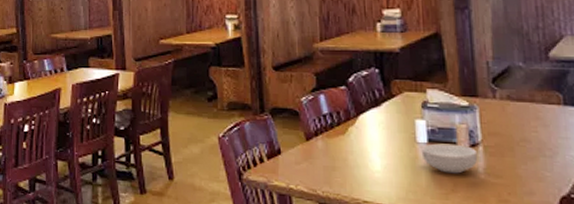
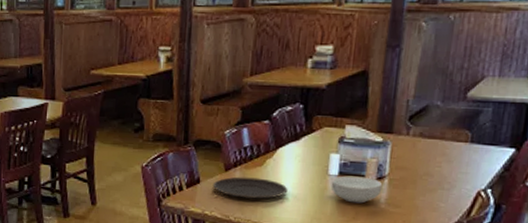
plate: none [294,146,376,171] -> present [212,177,288,200]

